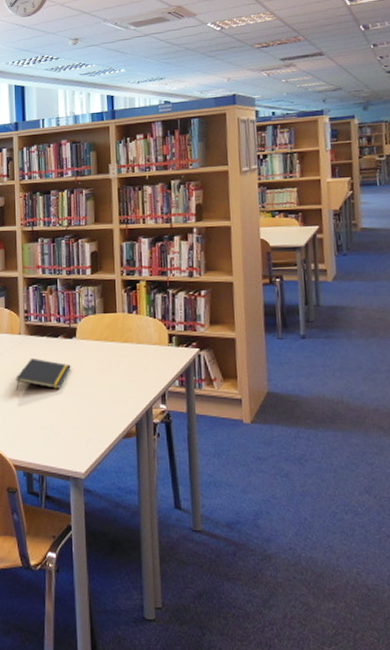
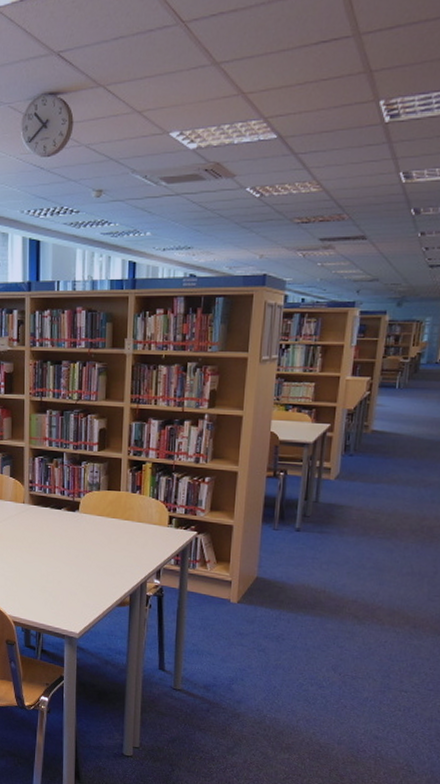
notepad: present [15,357,71,390] -> none [18,526,72,558]

